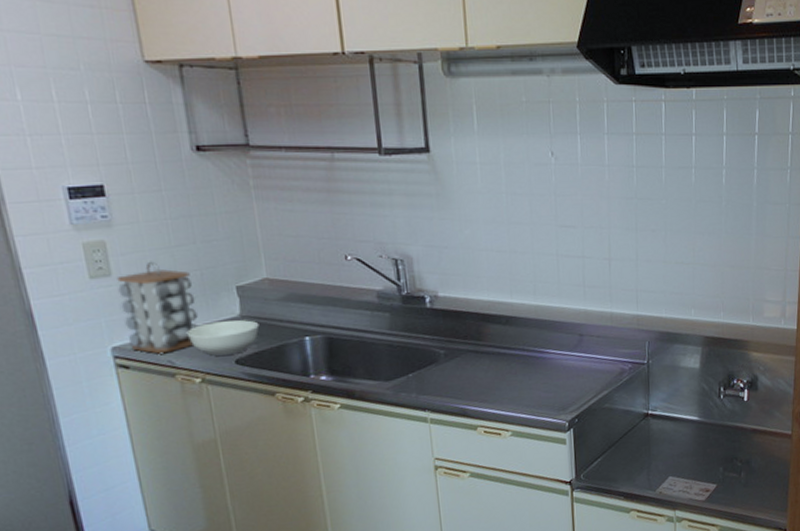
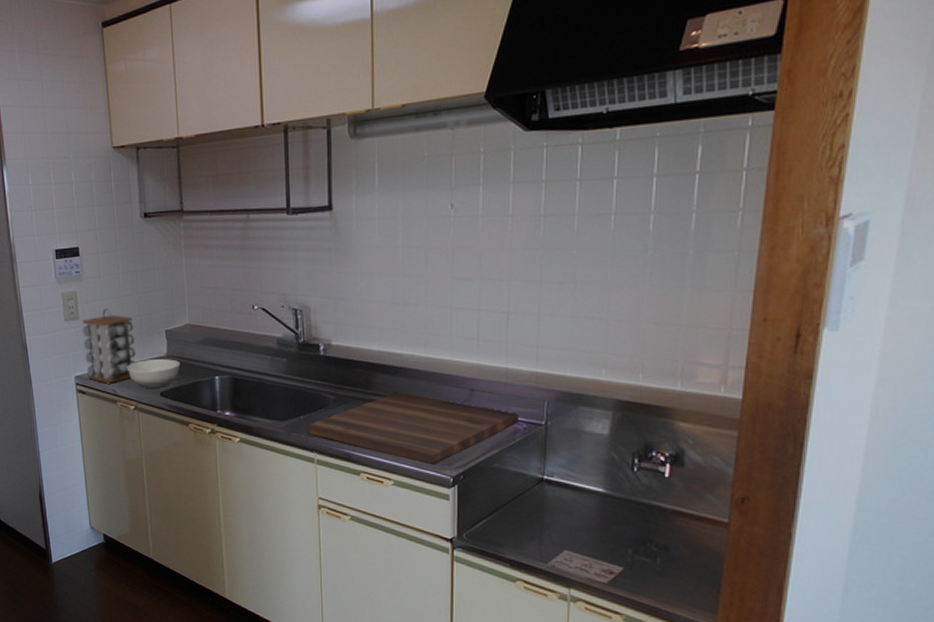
cutting board: none [419,340,625,412] -> present [309,391,520,466]

